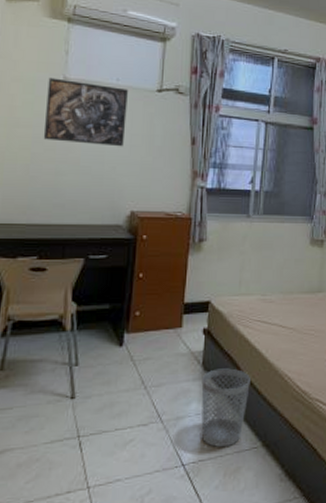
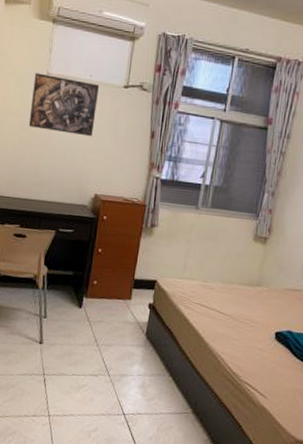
wastebasket: present [201,368,250,447] -> none [140,340,187,407]

